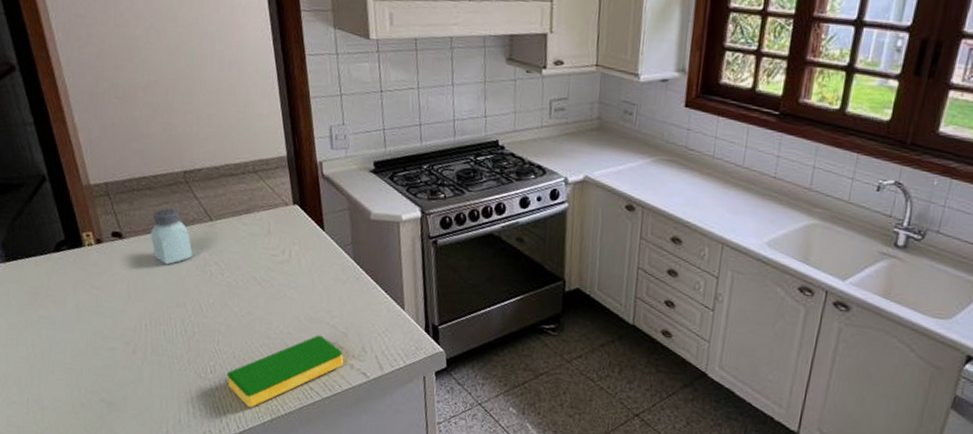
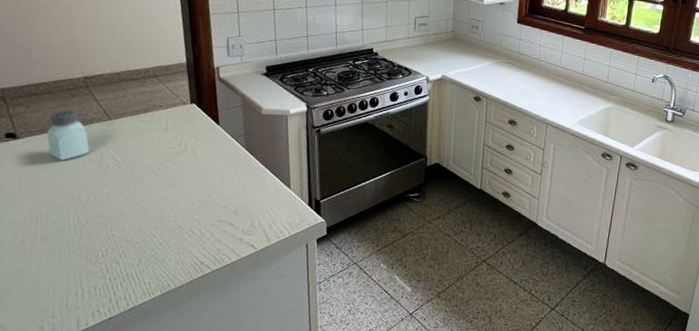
dish sponge: present [227,335,344,408] -> none [118,215,234,286]

